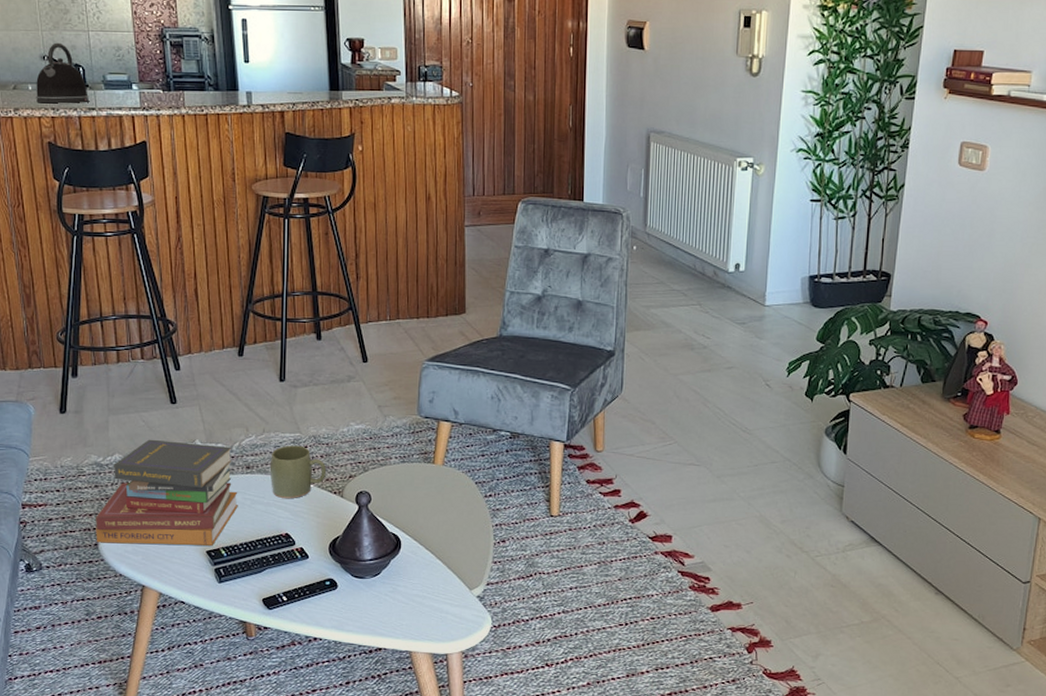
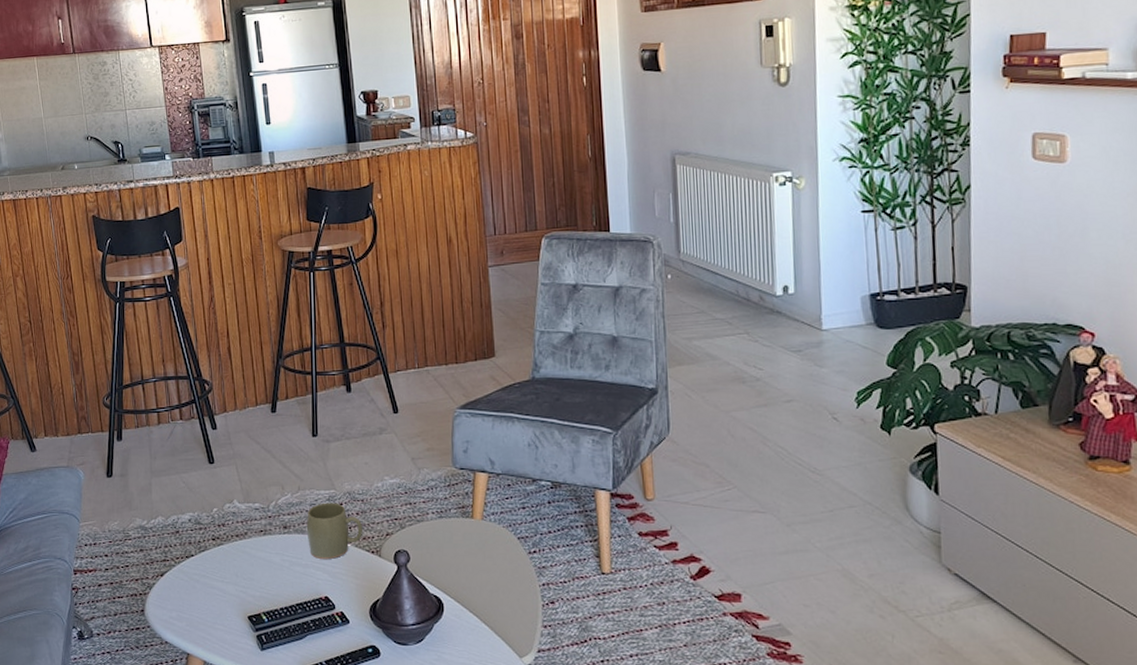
kettle: present [35,42,90,104] -> none [80,123,128,181]
books: present [96,439,238,546] -> none [141,500,277,611]

